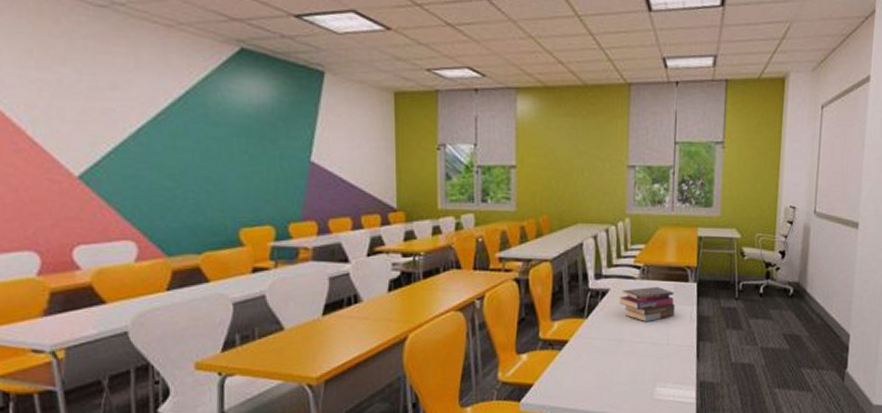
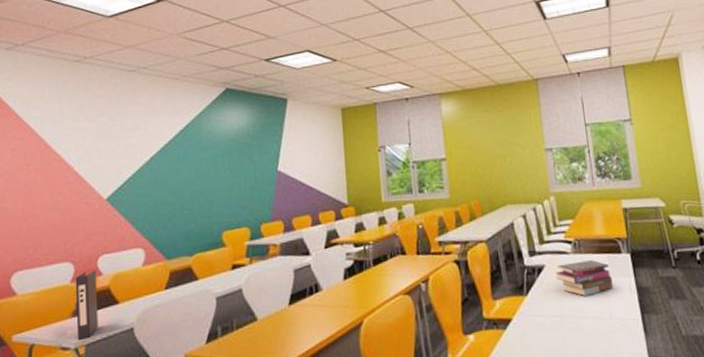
binder: none [43,262,80,344] -> present [75,269,98,341]

